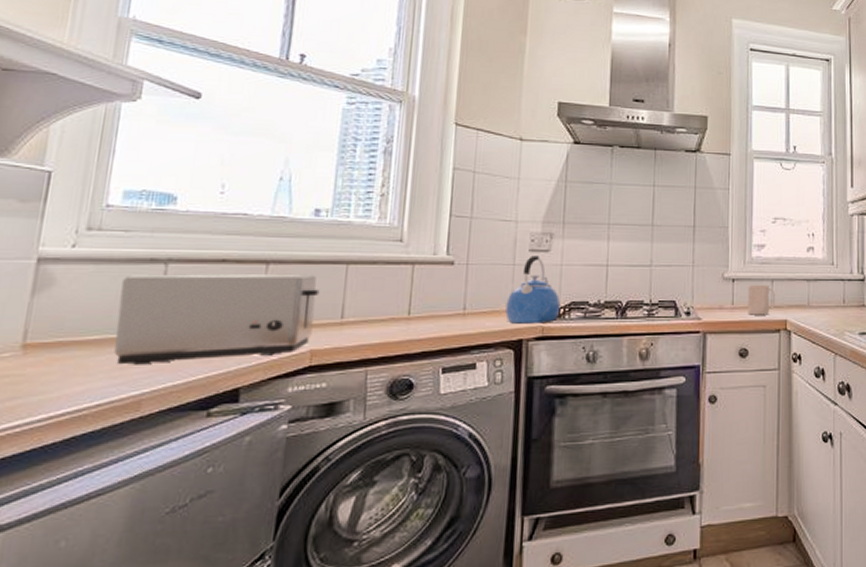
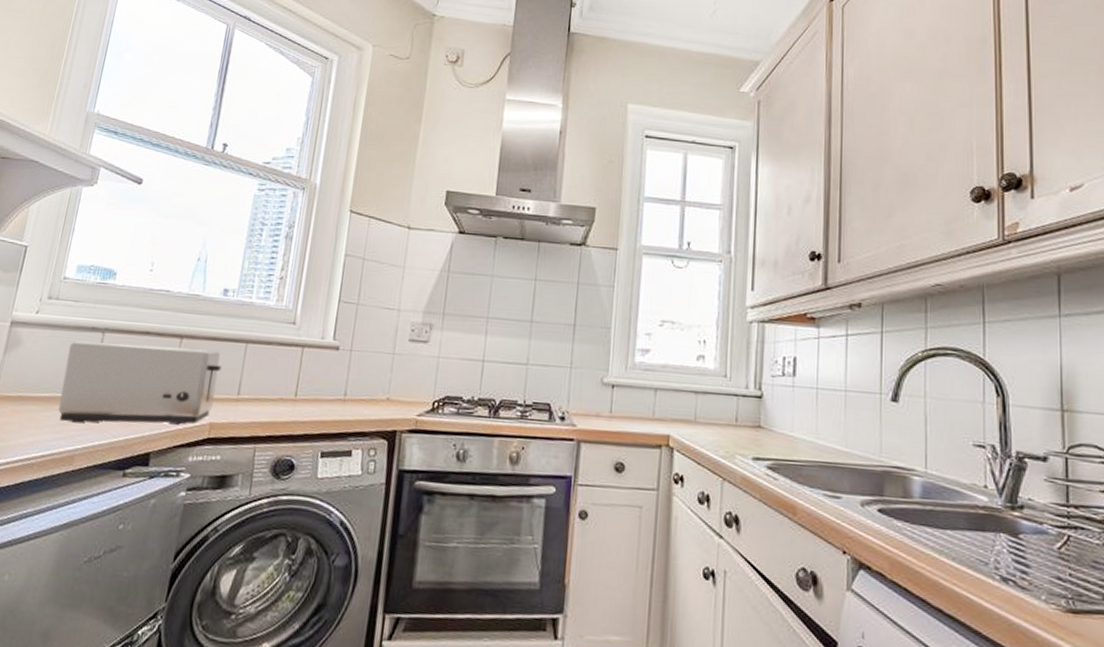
kettle: present [505,255,561,324] -> none [382,346,436,415]
mug: present [748,284,776,315] -> none [626,392,659,428]

